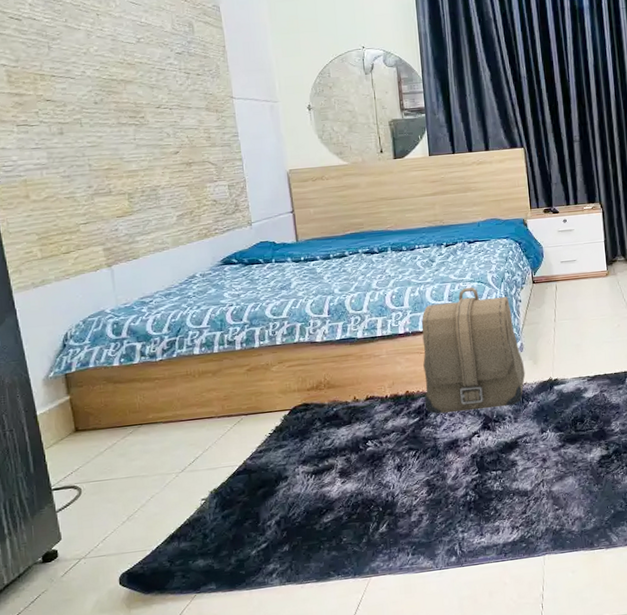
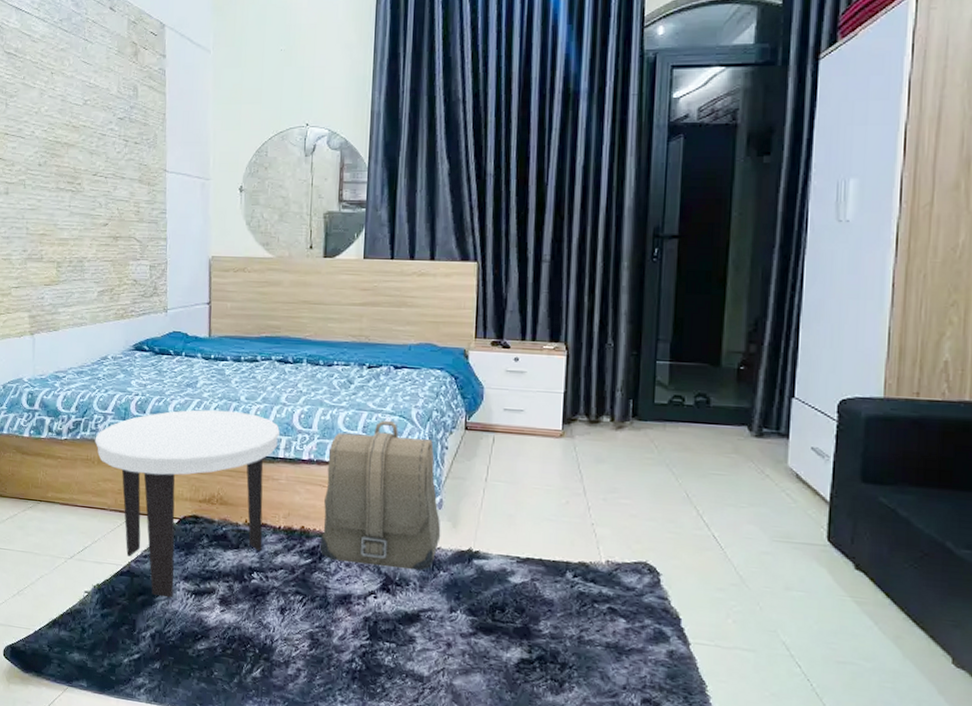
side table: none [192,303,375,485] -> present [95,409,280,598]

